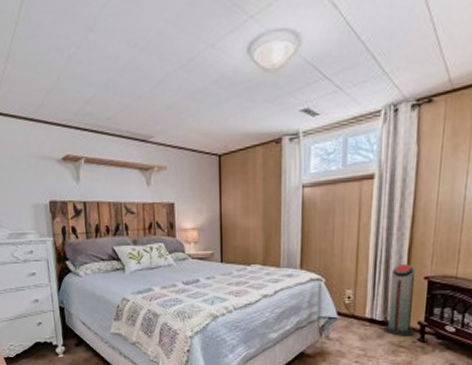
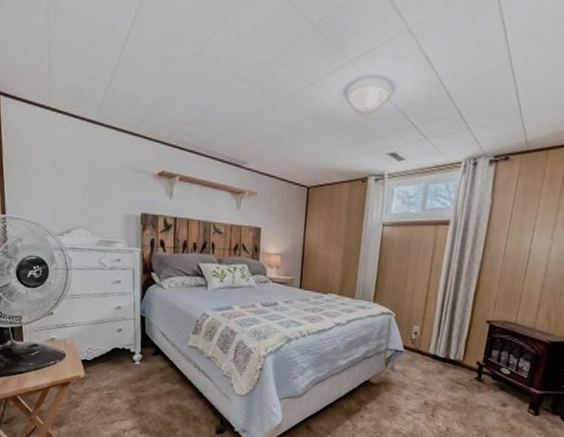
air purifier: present [383,264,416,336] -> none [444,307,480,375]

